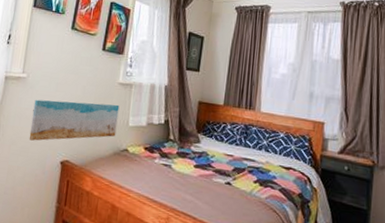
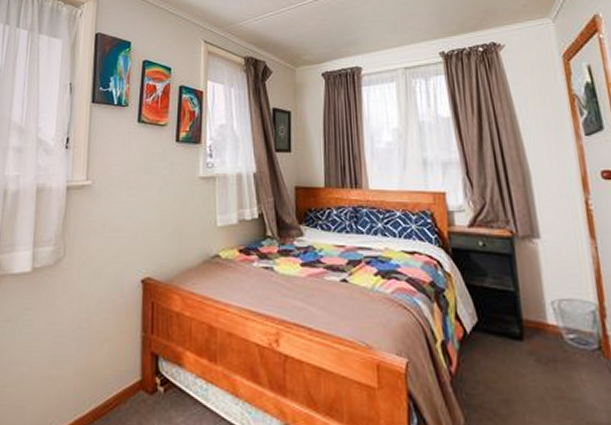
wall art: present [29,99,120,141] -> none [101,203,204,259]

